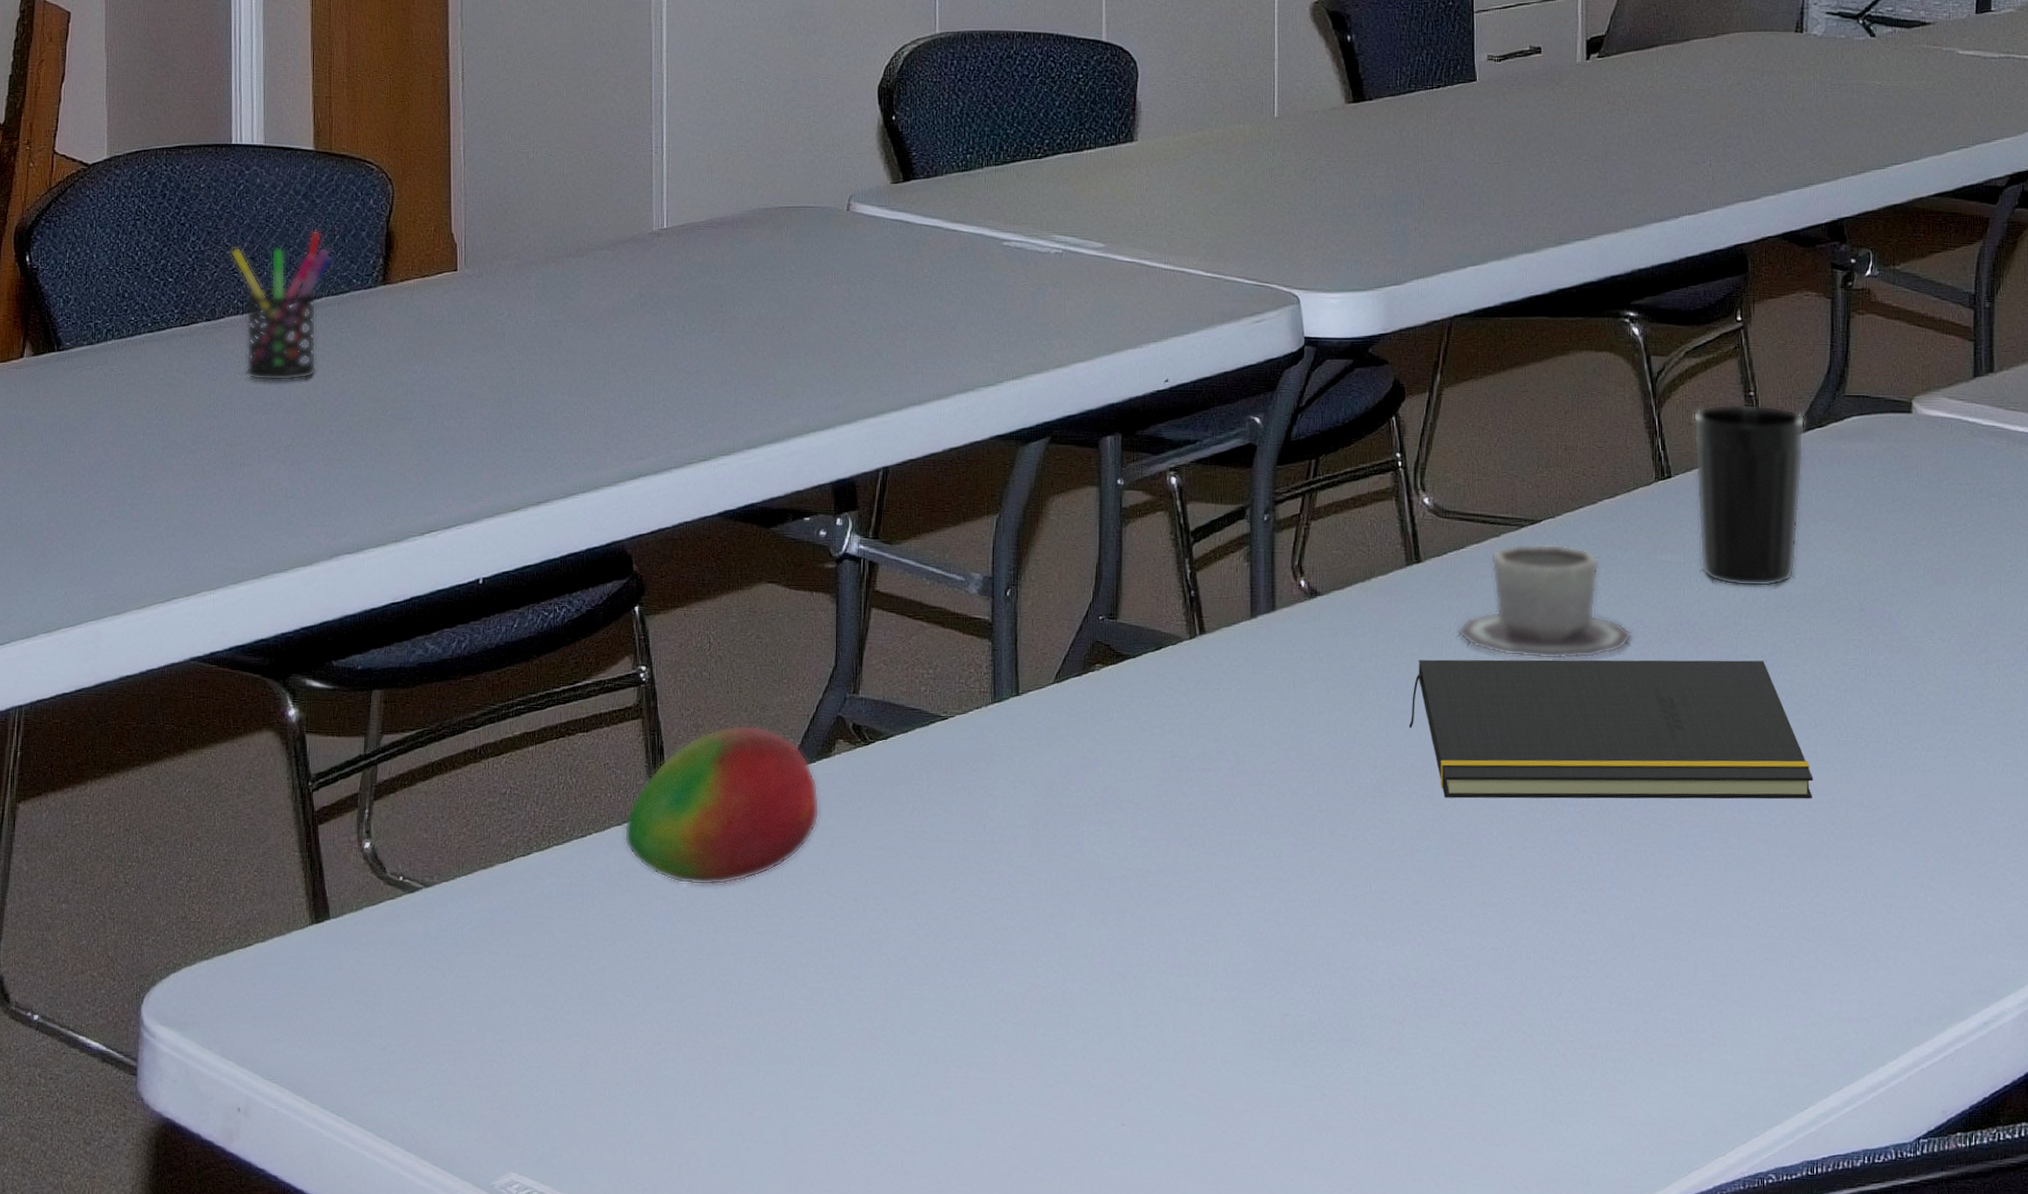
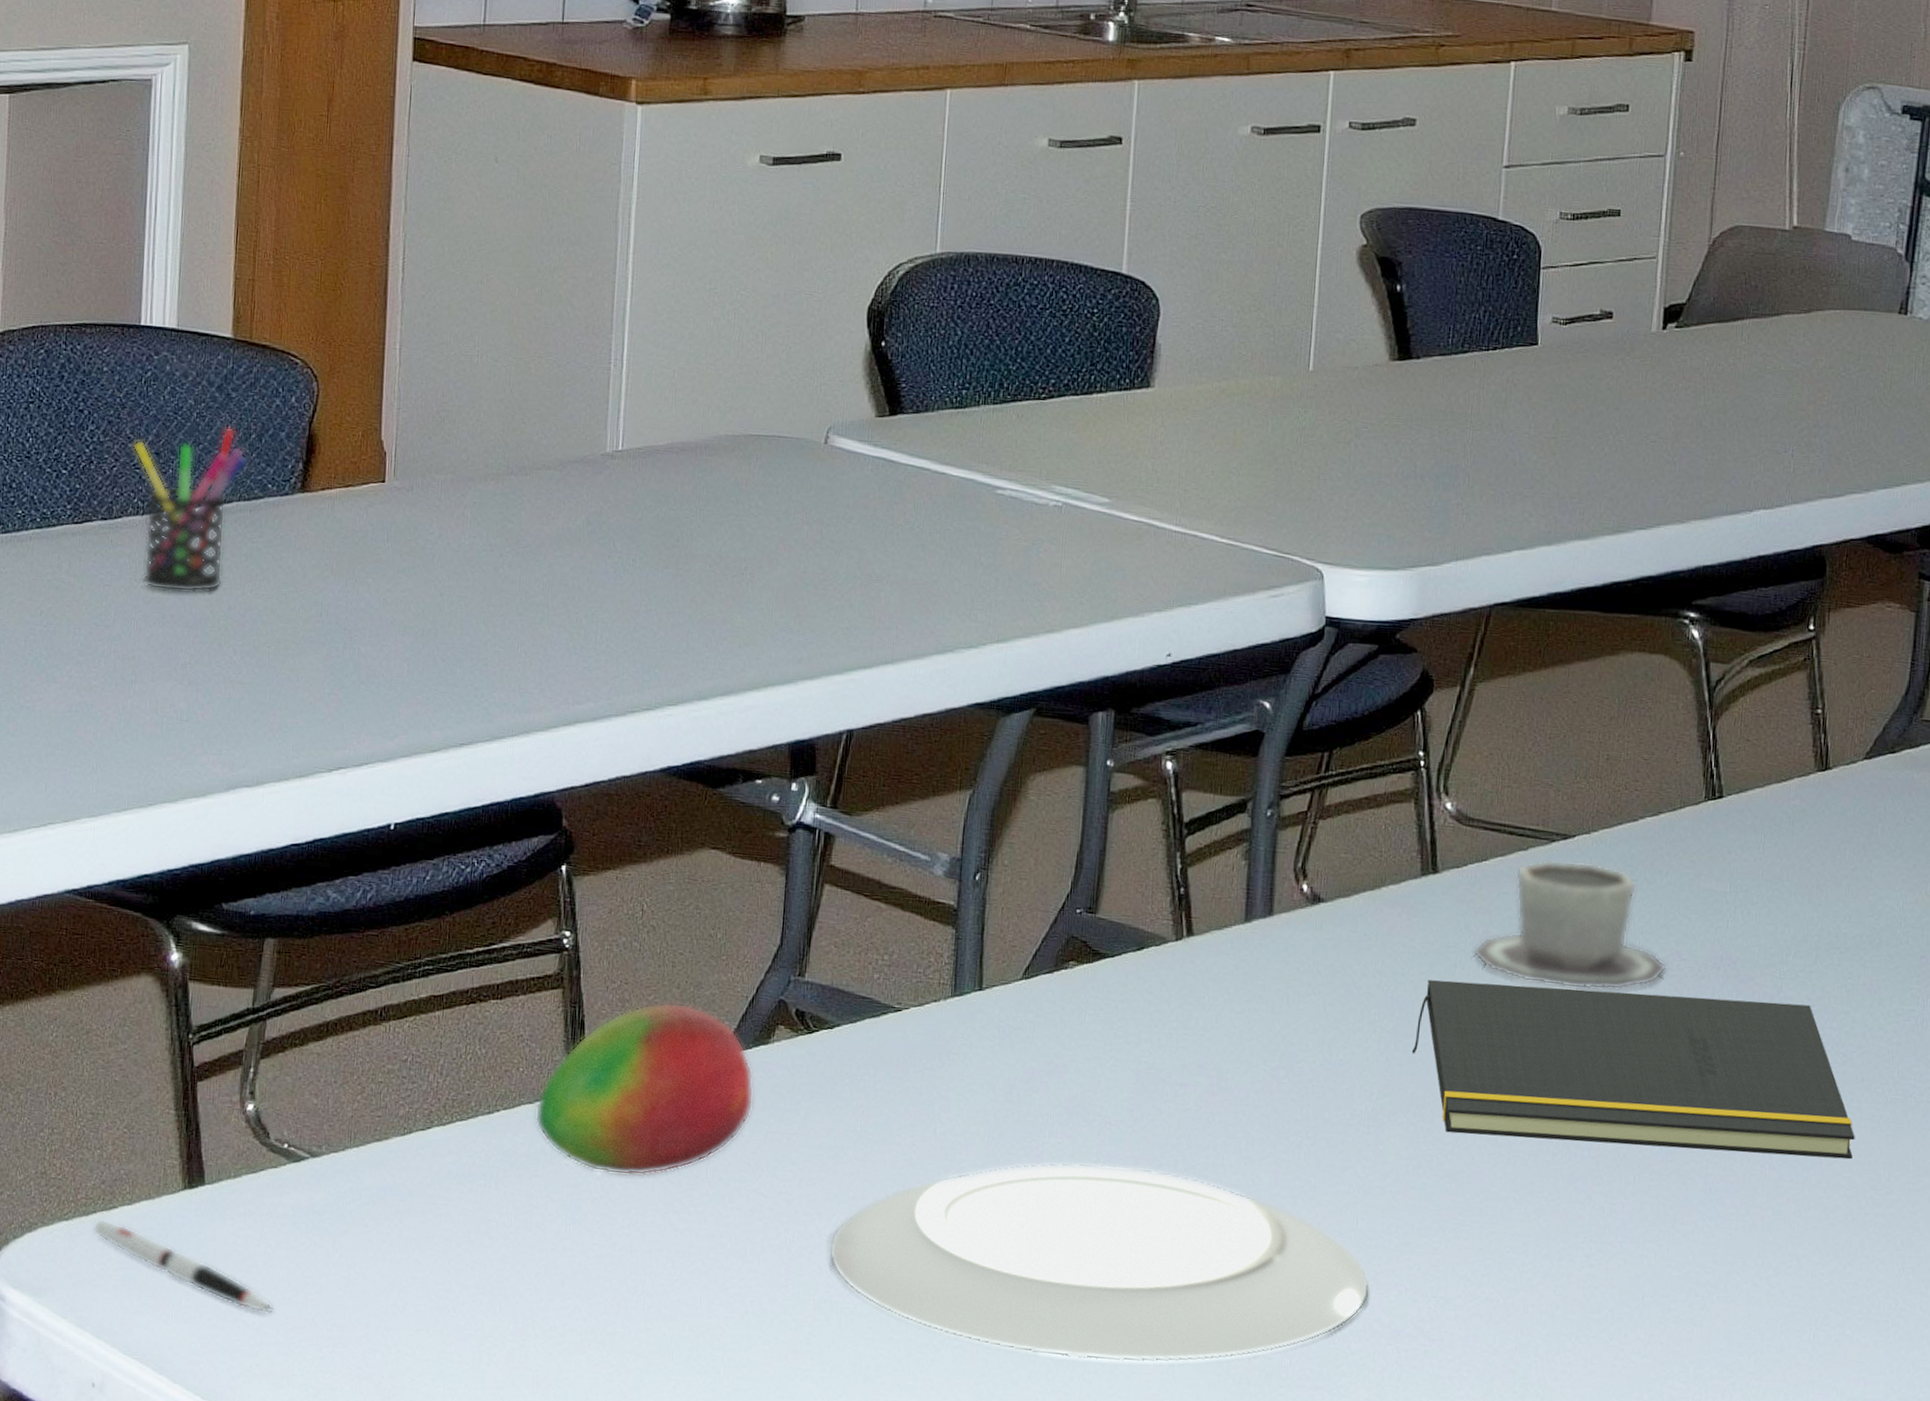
pen: none [231,955,399,1034] -> present [93,1218,274,1314]
plate: none [896,847,1386,1028] -> present [828,1162,1370,1362]
cup: present [1693,404,1805,587] -> none [1748,721,1877,925]

